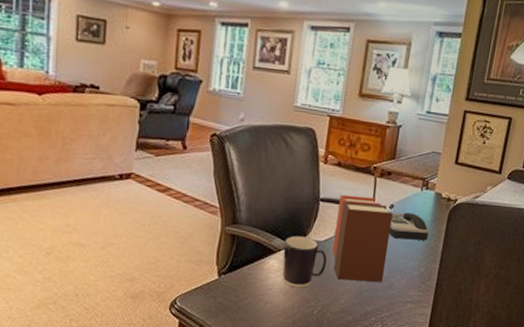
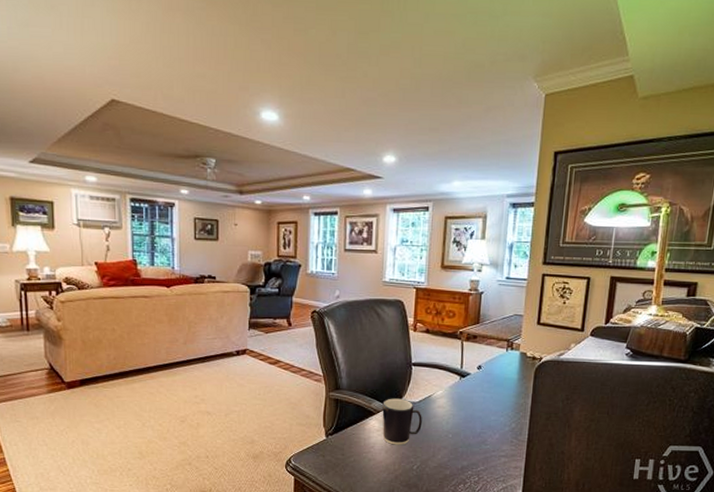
books: present [332,194,393,282] -> none [426,358,481,438]
telephone: present [389,212,429,241] -> none [479,372,517,398]

